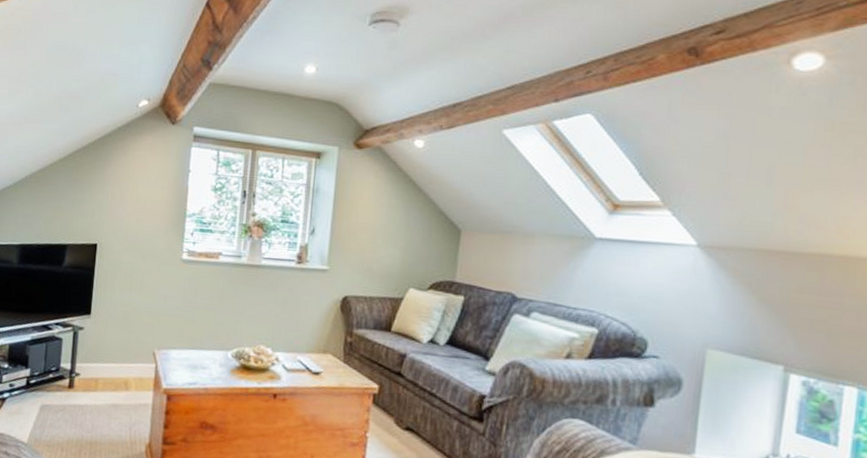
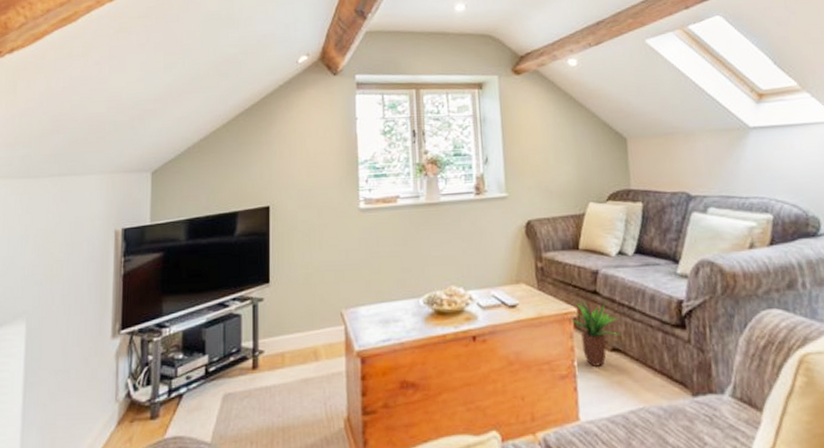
potted plant: none [370,378,419,441] -> present [570,299,621,367]

